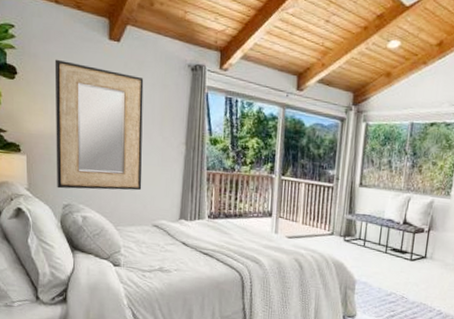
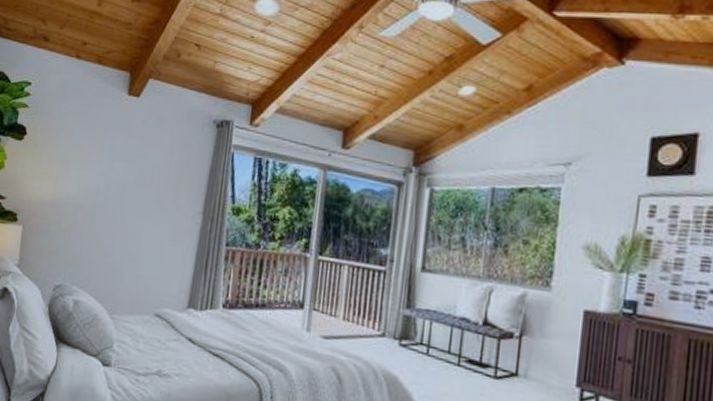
home mirror: present [54,59,144,191] -> none [50,117,162,270]

